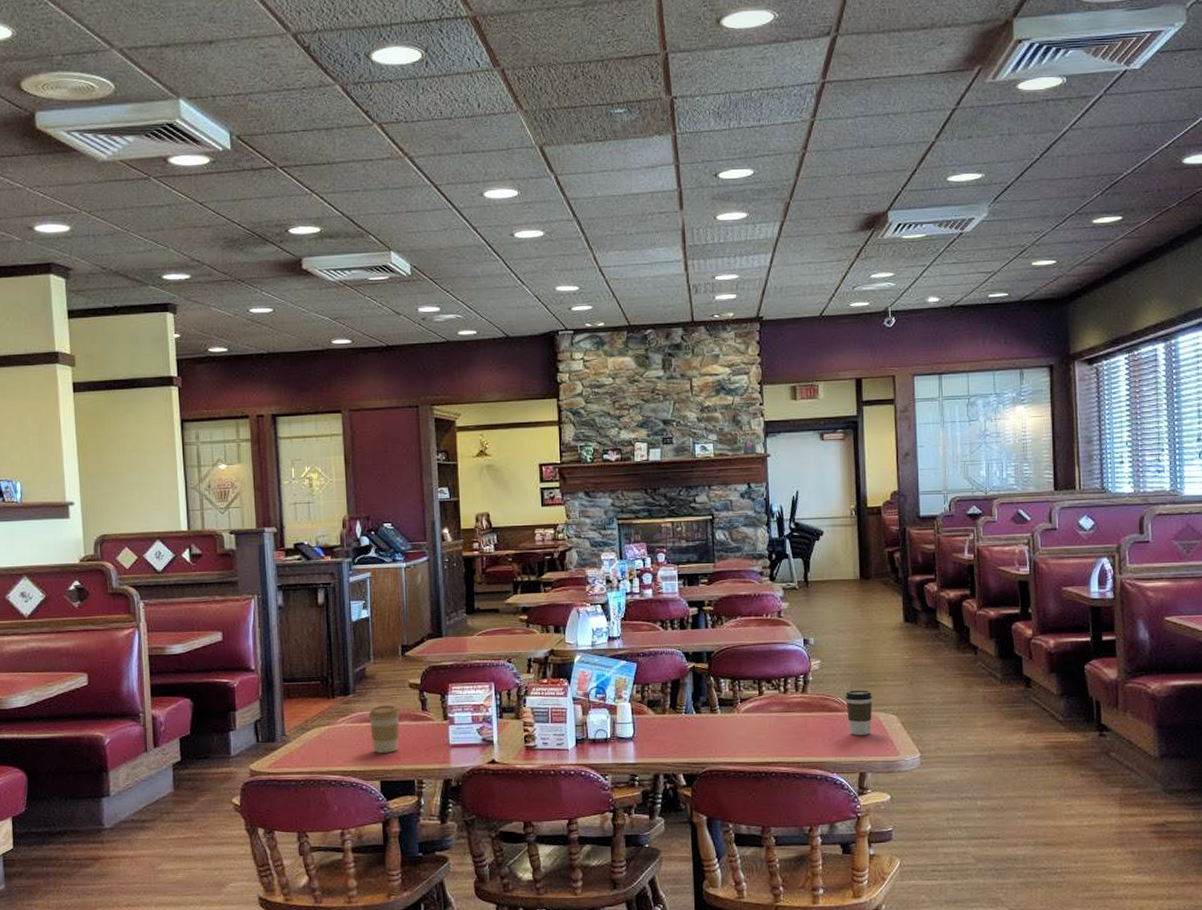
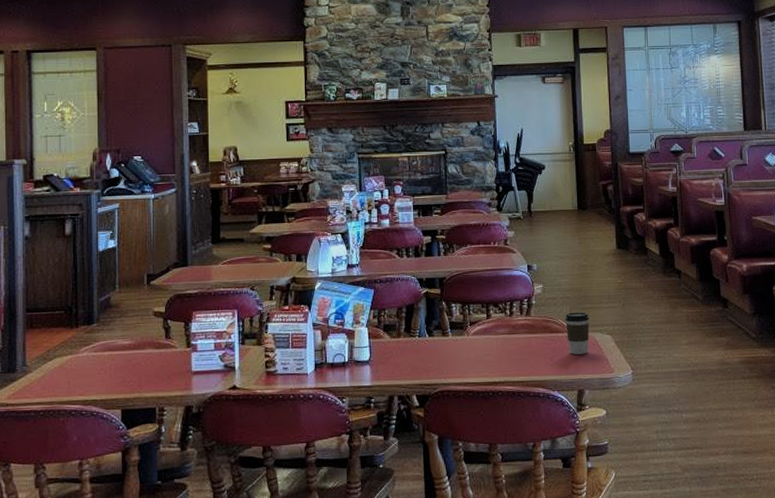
coffee cup: present [368,705,400,753] -> none [112,334,143,382]

